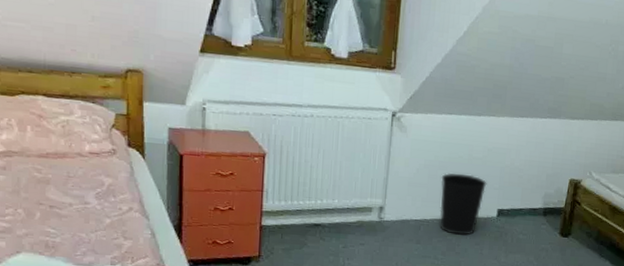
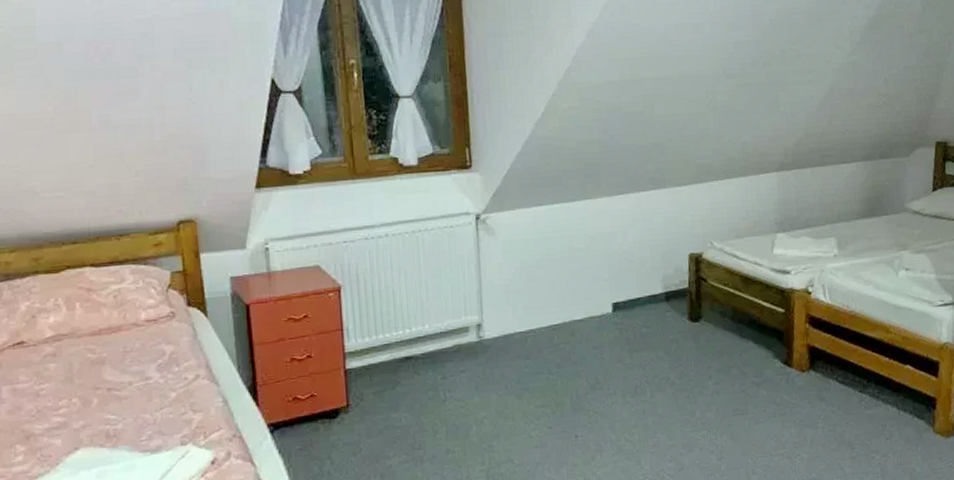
wastebasket: present [440,173,487,235] -> none [541,269,595,342]

